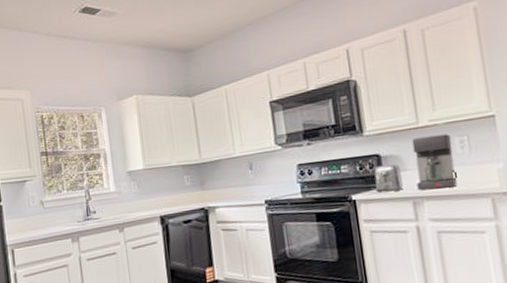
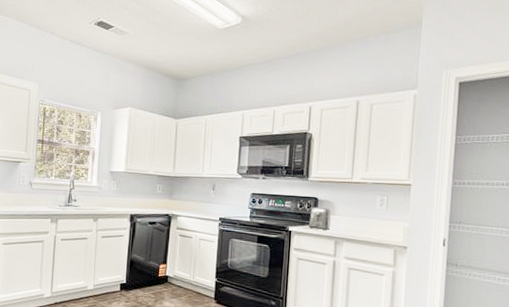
coffee maker: present [412,134,457,191] -> none [340,191,375,235]

